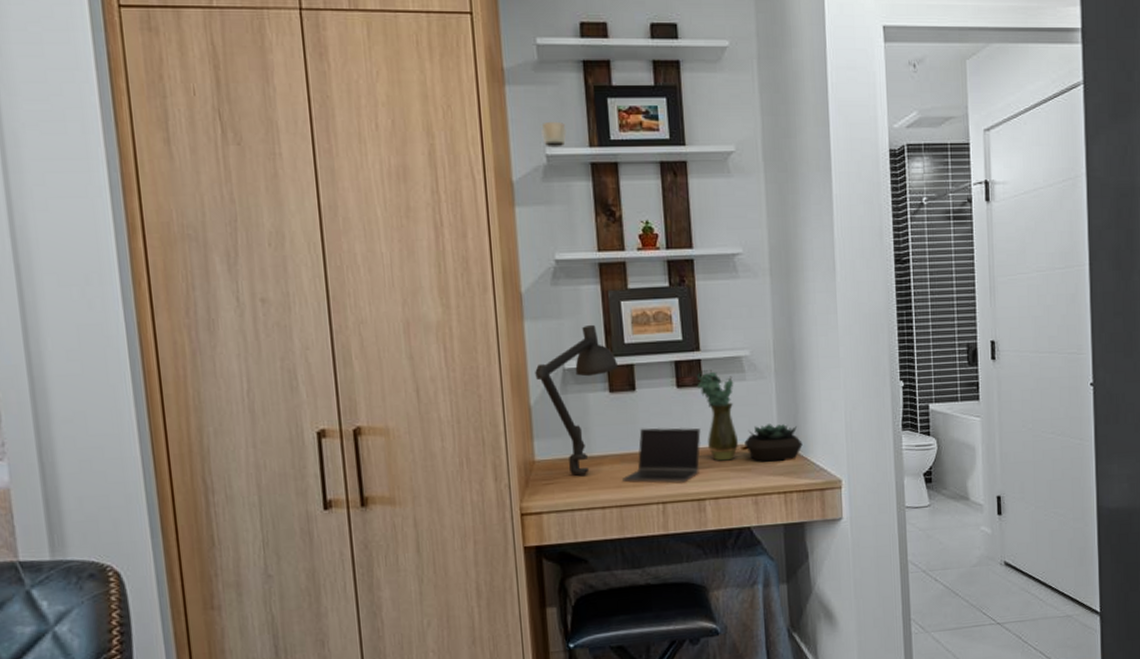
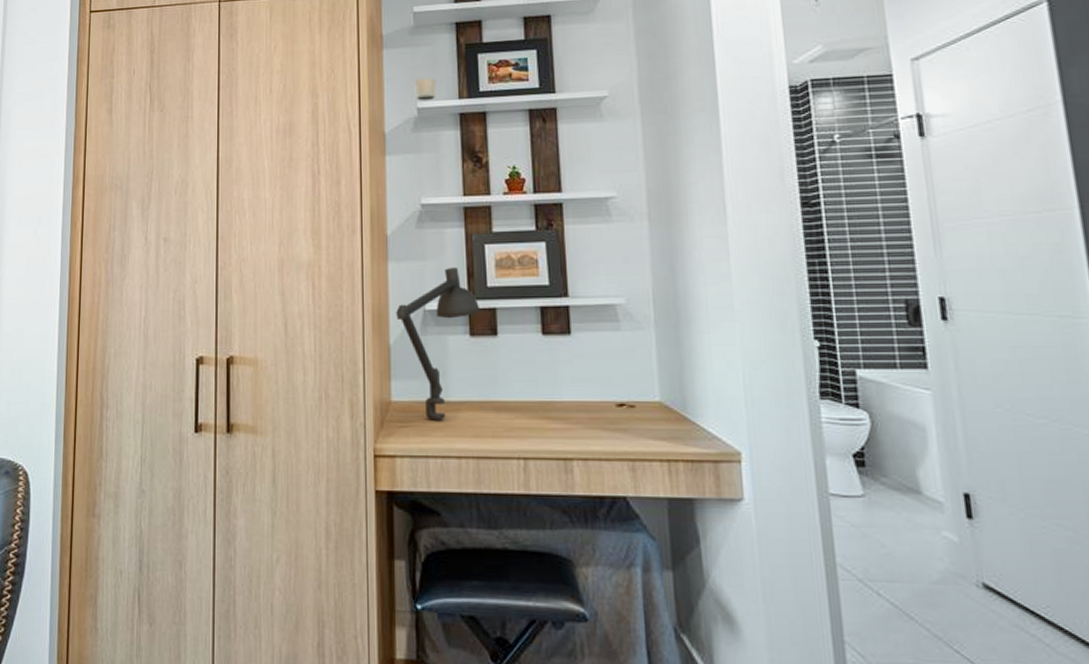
laptop computer: present [621,427,701,484] -> none [479,375,568,438]
vase: present [697,368,739,461] -> none [564,315,613,418]
succulent plant: present [744,424,803,462] -> none [619,380,690,423]

